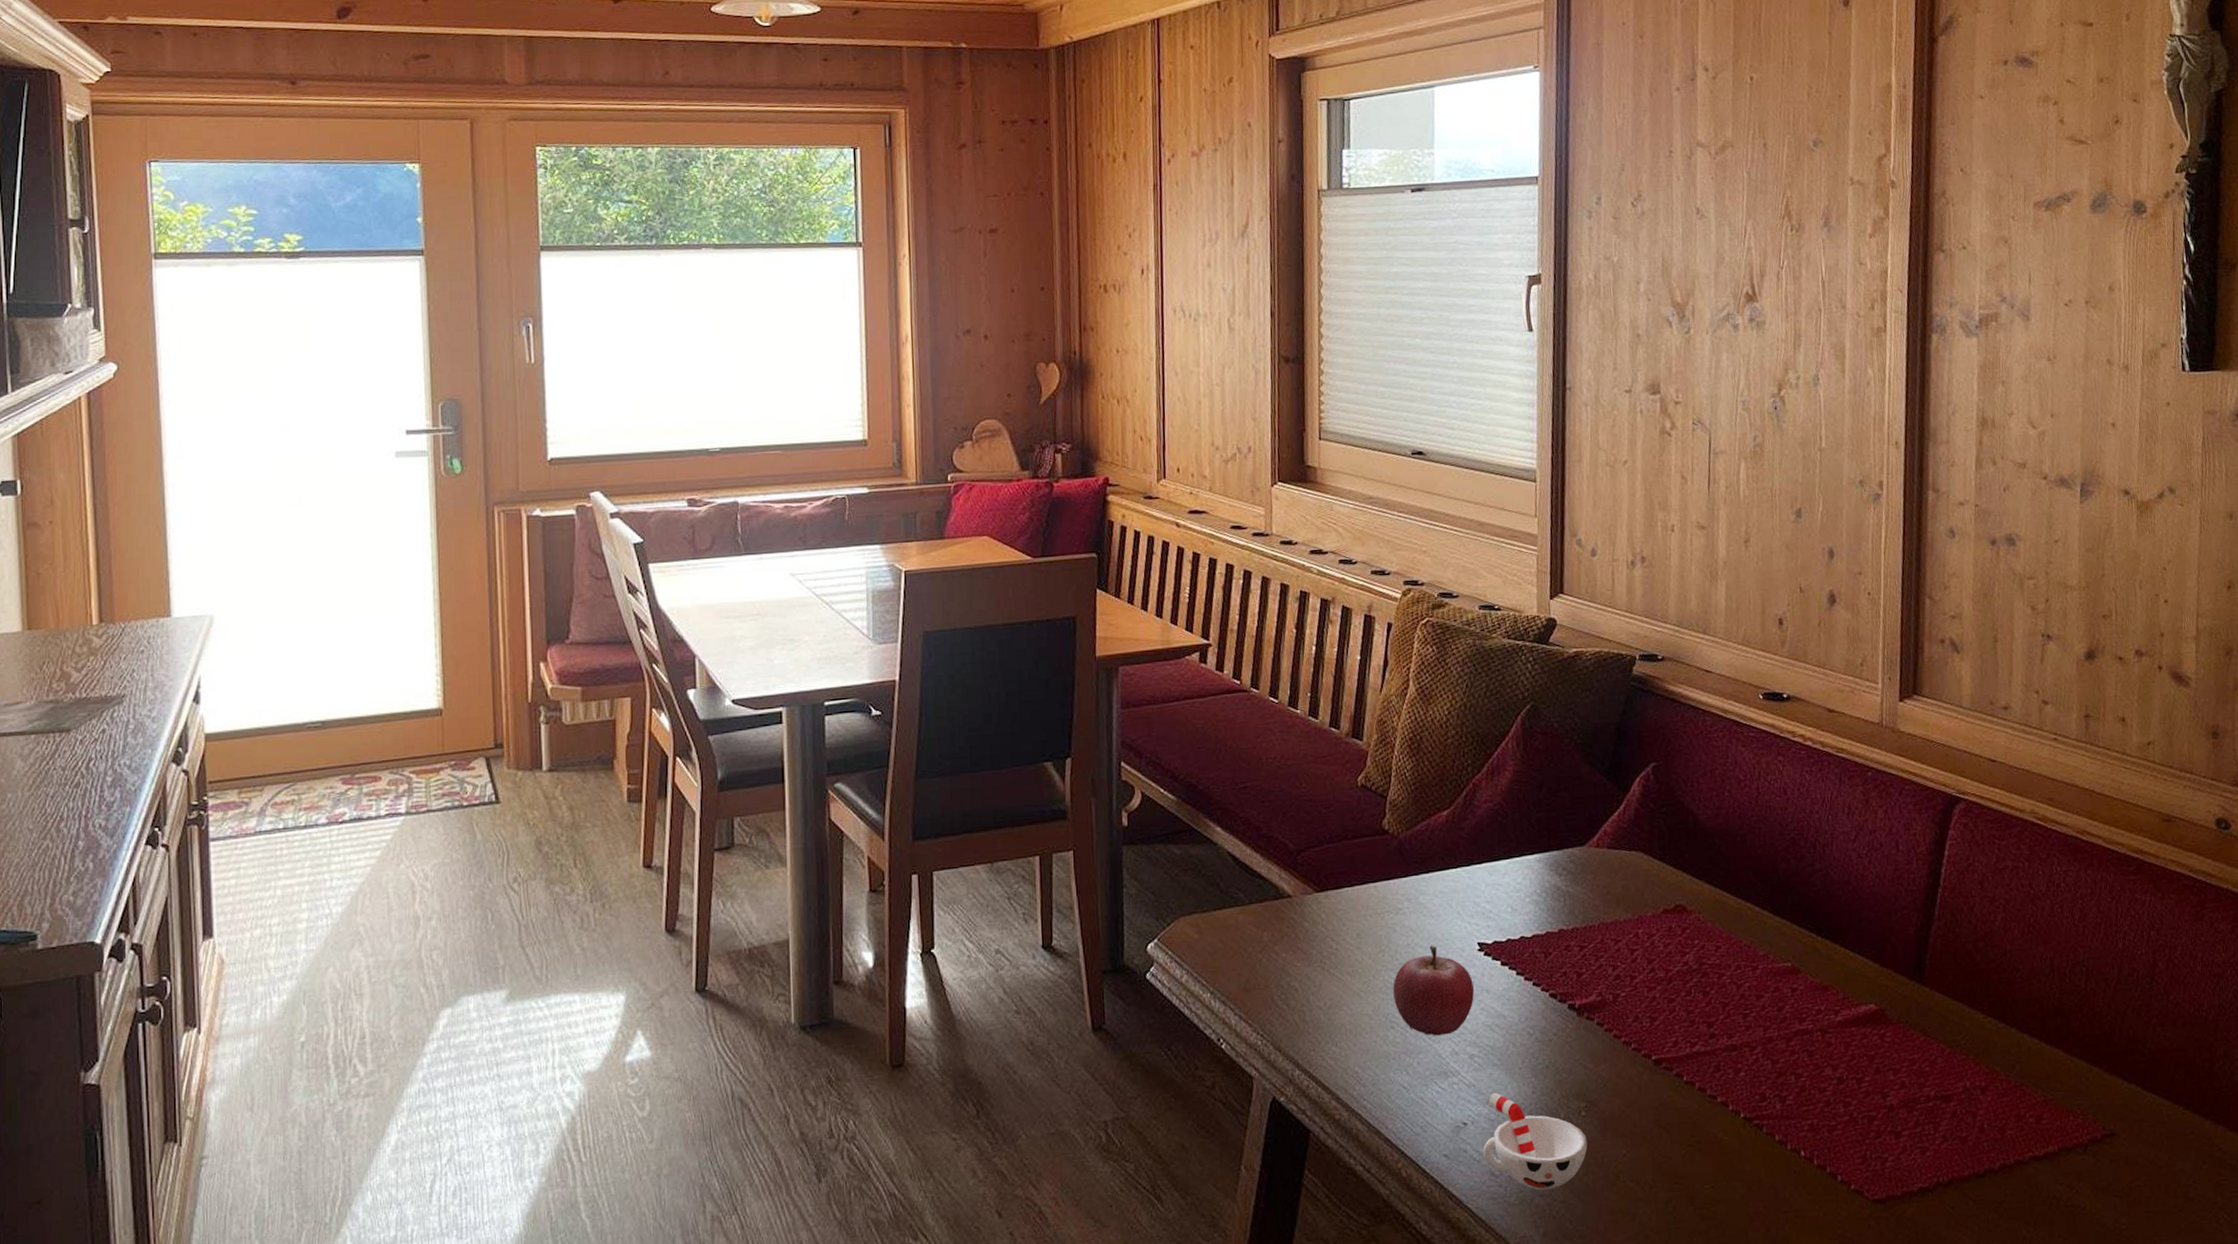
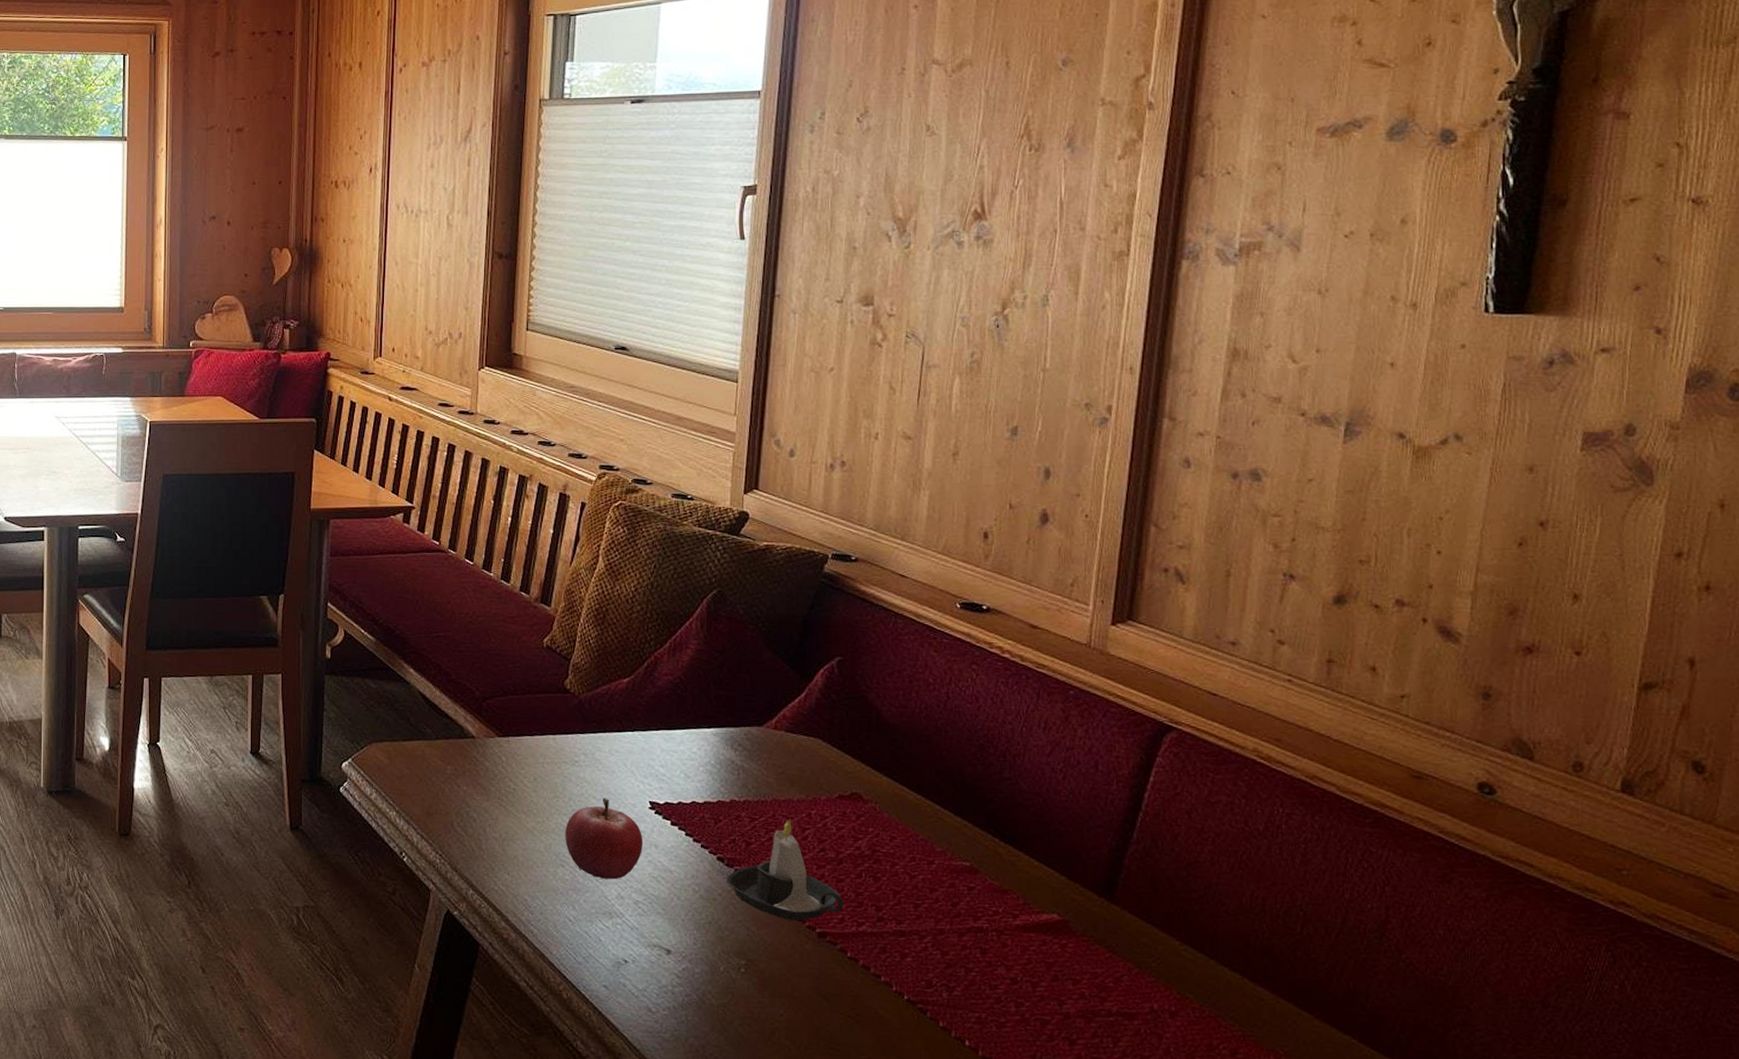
cup: present [1483,1092,1588,1190] -> none [642,937,745,1033]
candle: none [1560,942,1677,1052] -> present [726,819,844,921]

